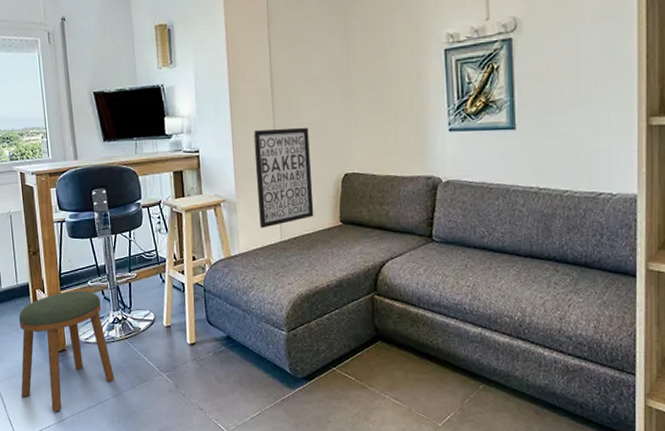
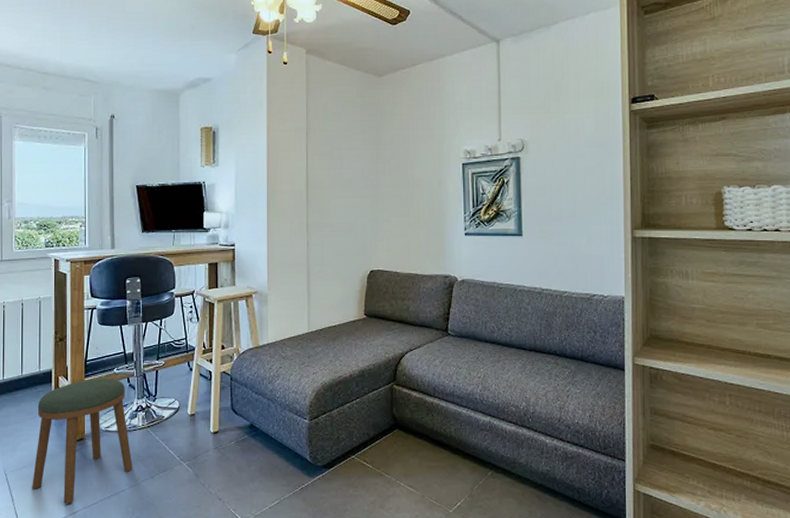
wall art: present [253,128,314,228] -> none [287,227,341,320]

